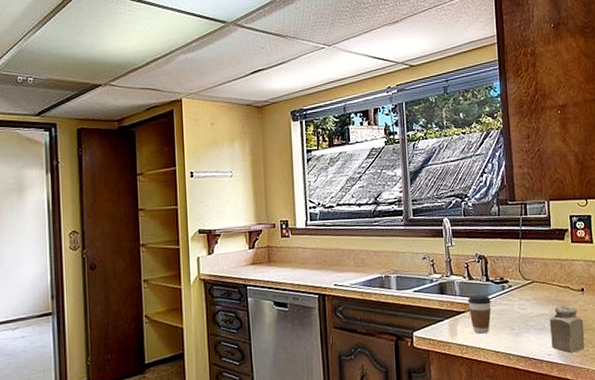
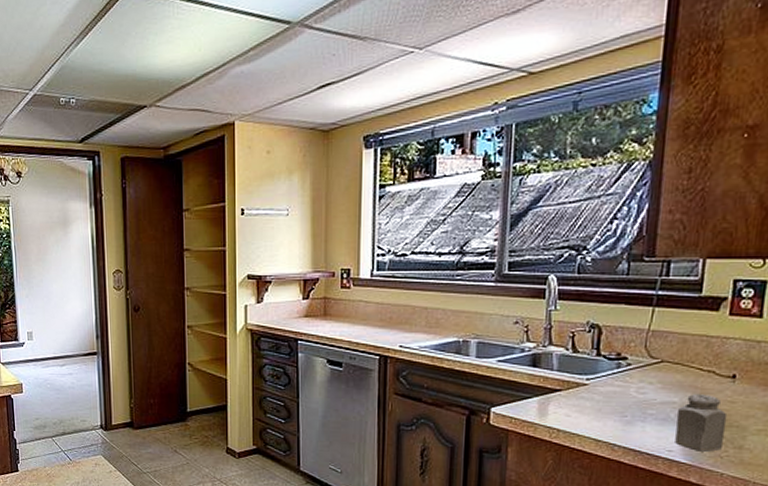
coffee cup: present [468,295,491,334] -> none [567,372,599,418]

